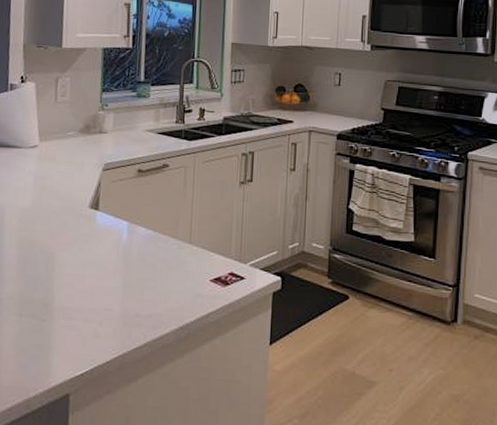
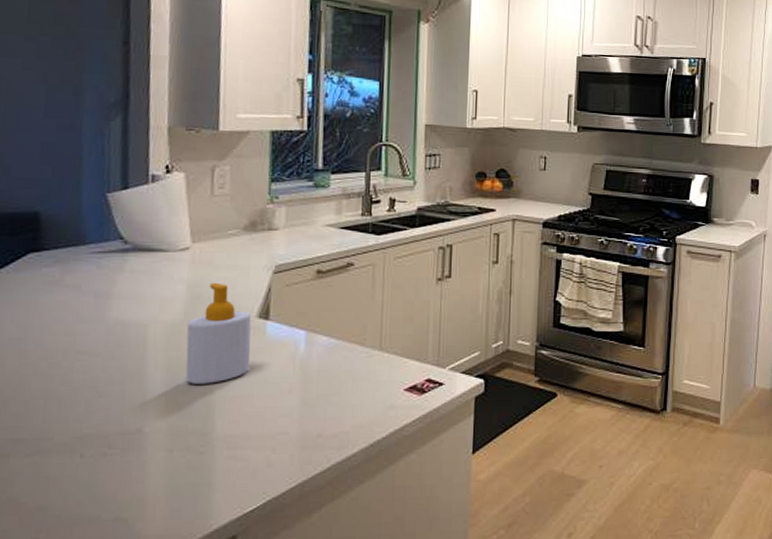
soap bottle: none [32,176,85,262] -> present [186,282,252,384]

